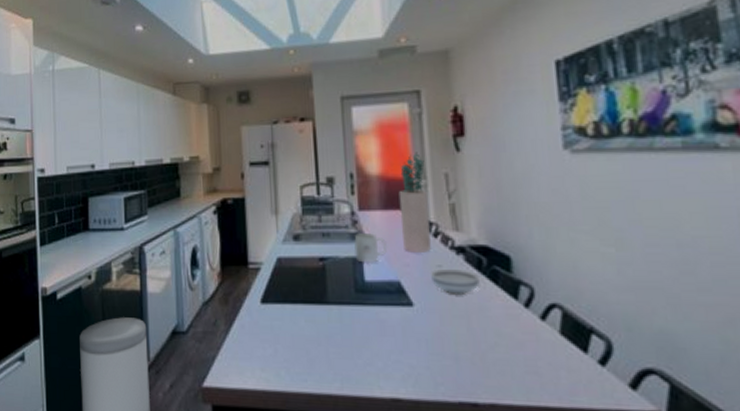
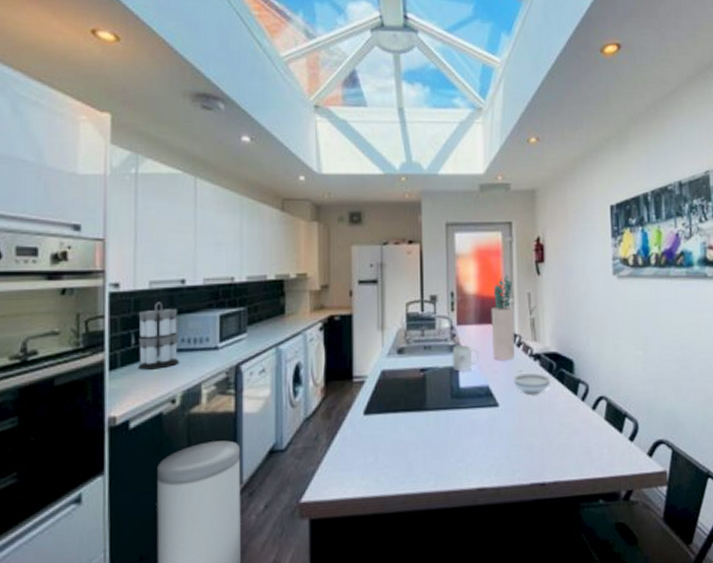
spice rack: none [59,185,93,247] -> present [137,302,180,370]

